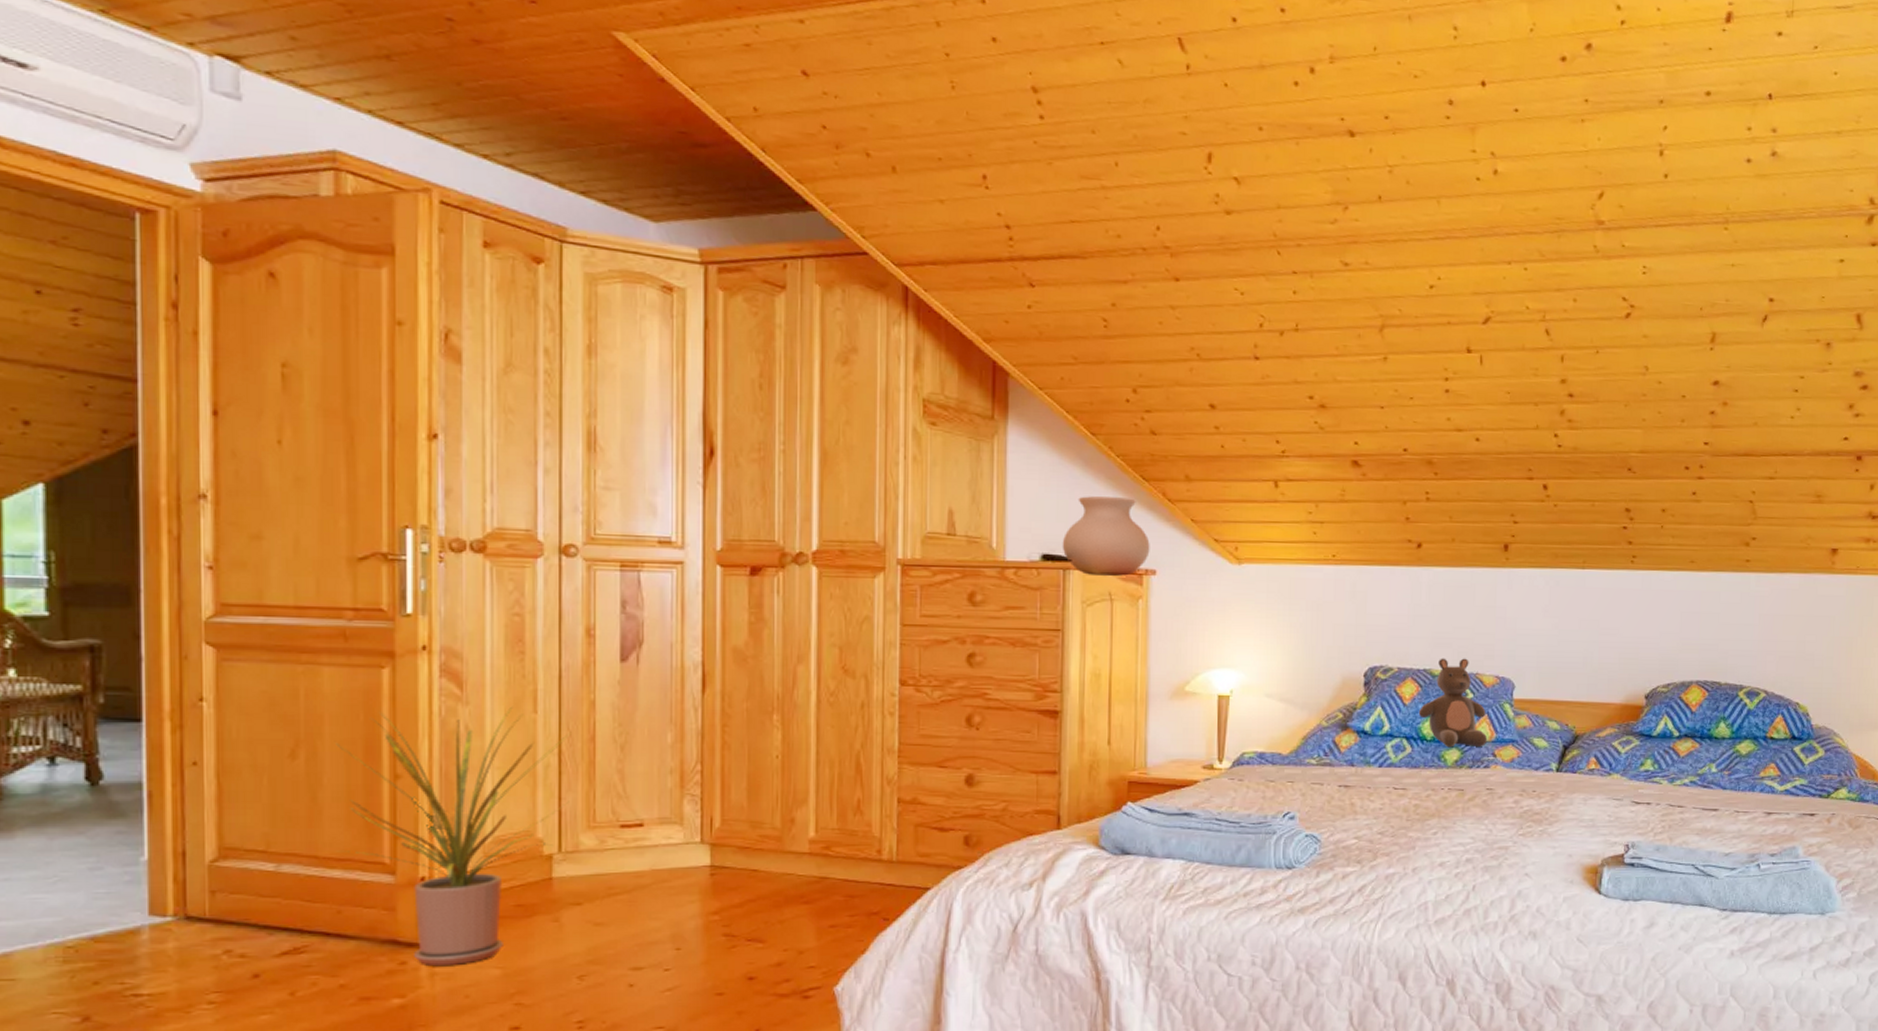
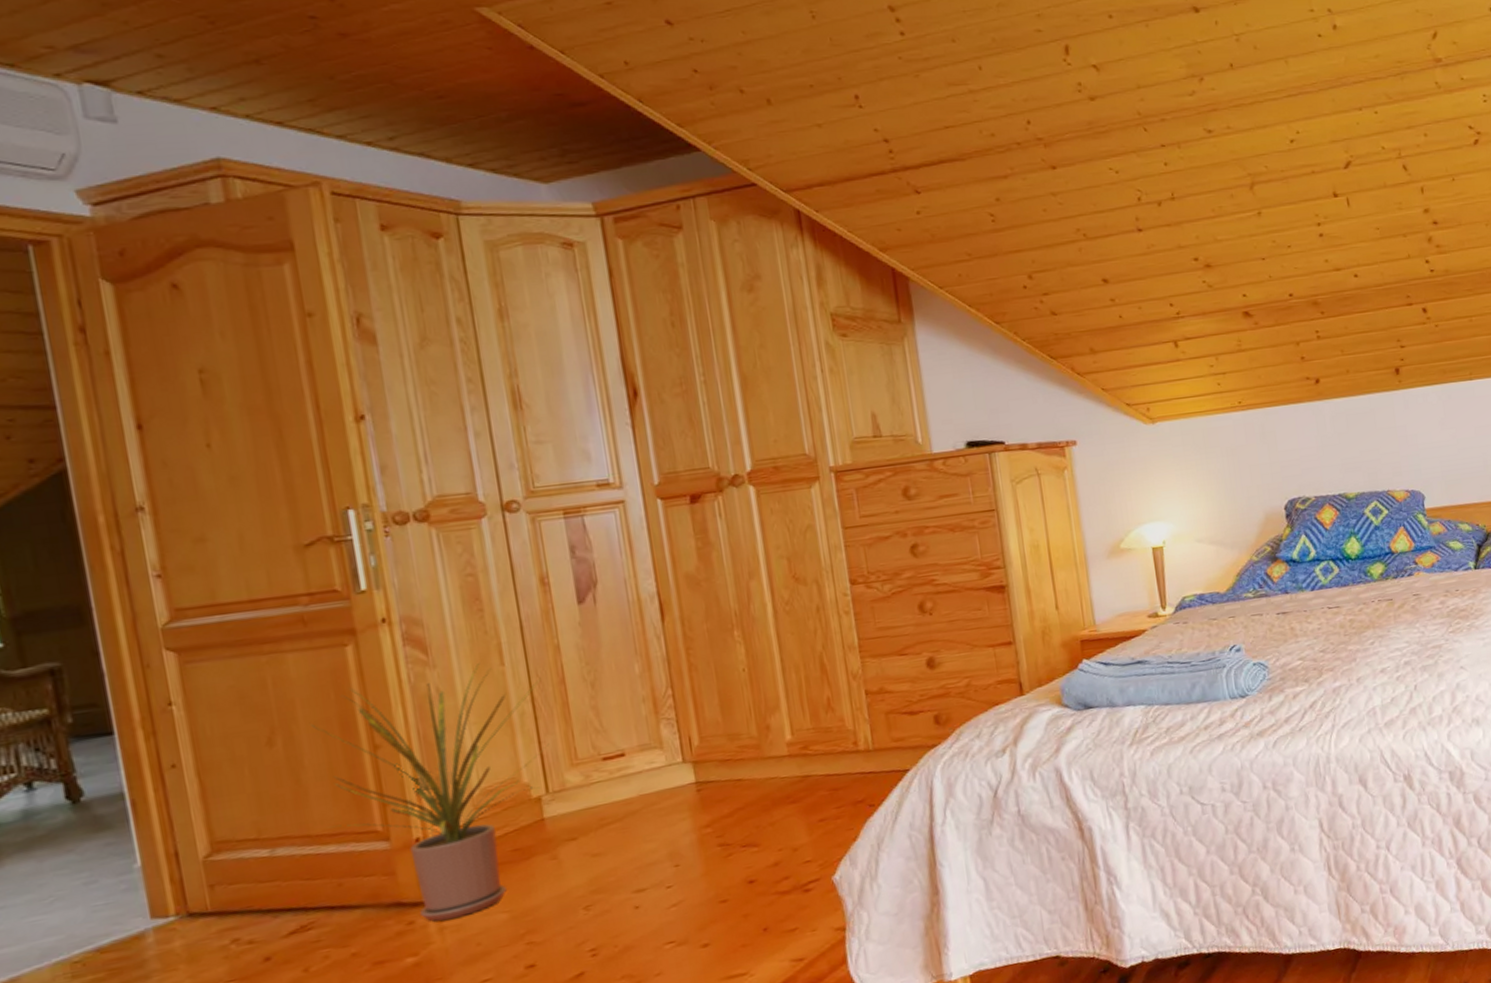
vase: present [1062,496,1150,577] -> none [983,377,1068,455]
stuffed bear: present [1418,658,1488,748] -> none [1340,478,1408,563]

